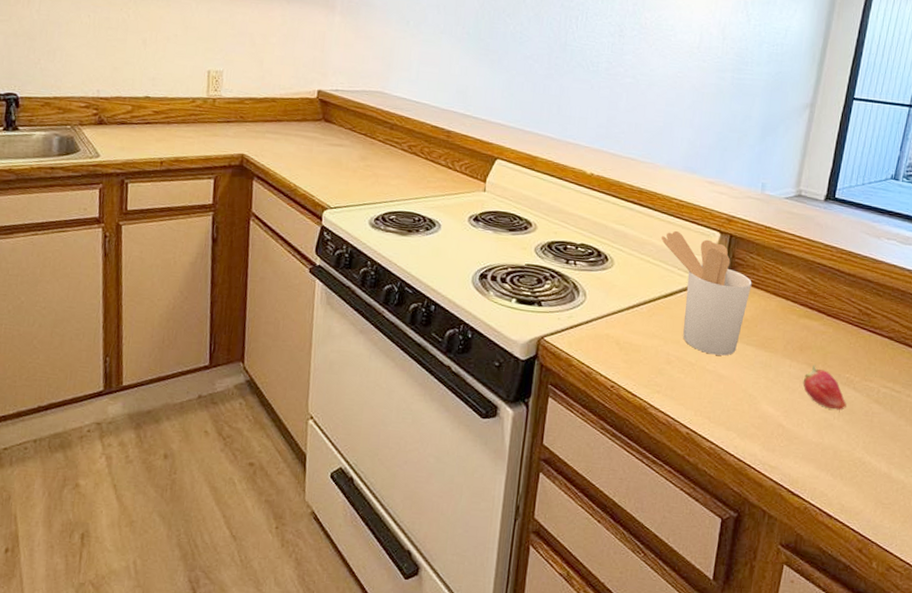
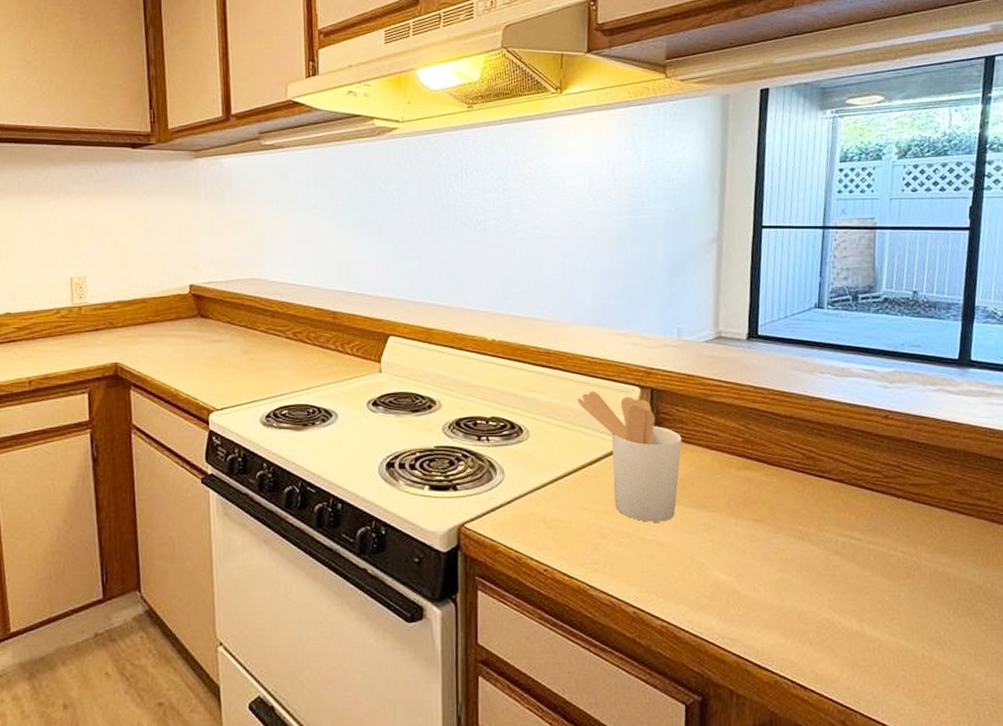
fruit: present [803,364,847,411] -> none [752,520,804,569]

